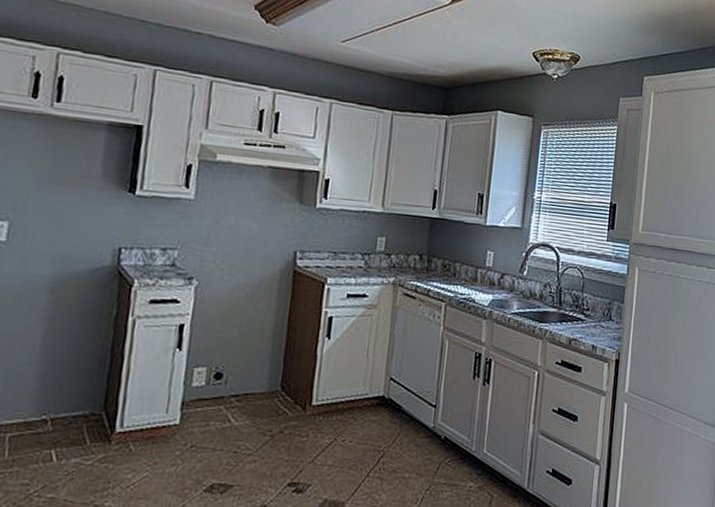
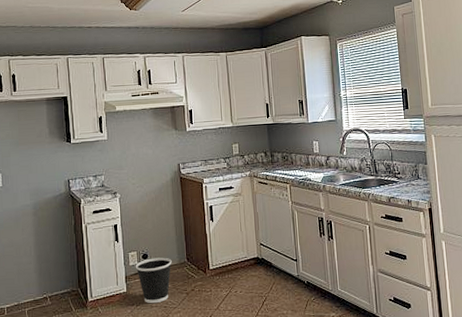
wastebasket: none [200,379,258,446] -> present [135,257,172,304]

